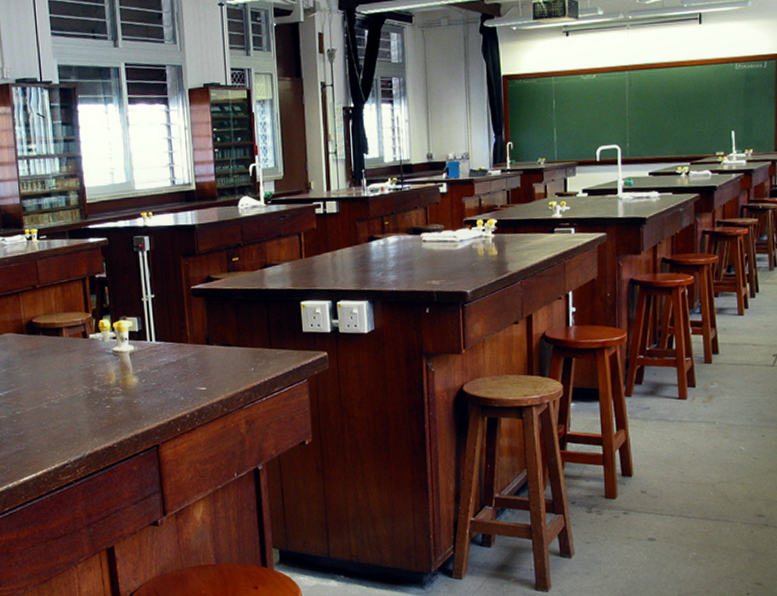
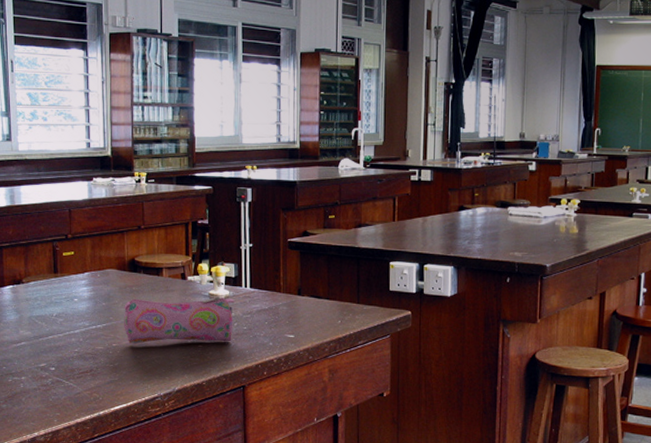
pencil case: none [25,353,141,410] -> present [124,296,235,344]

